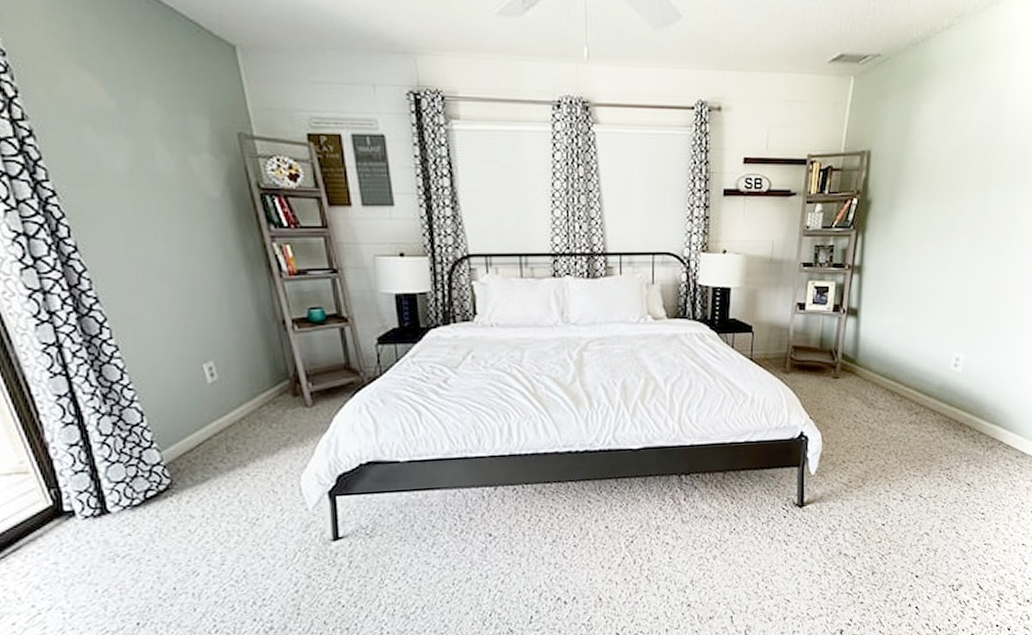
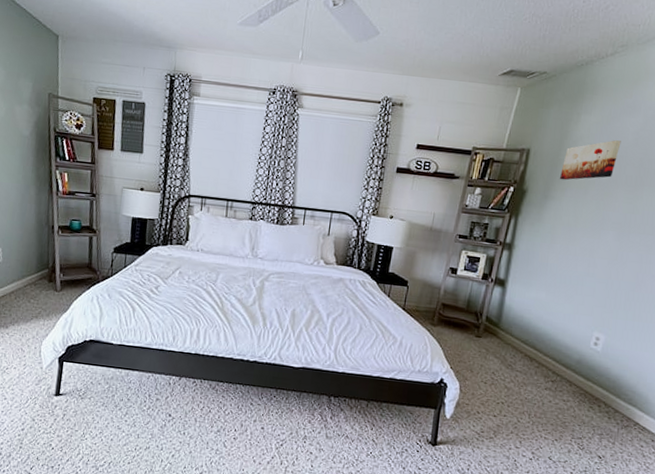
wall art: none [905,131,965,184] -> present [560,140,621,181]

